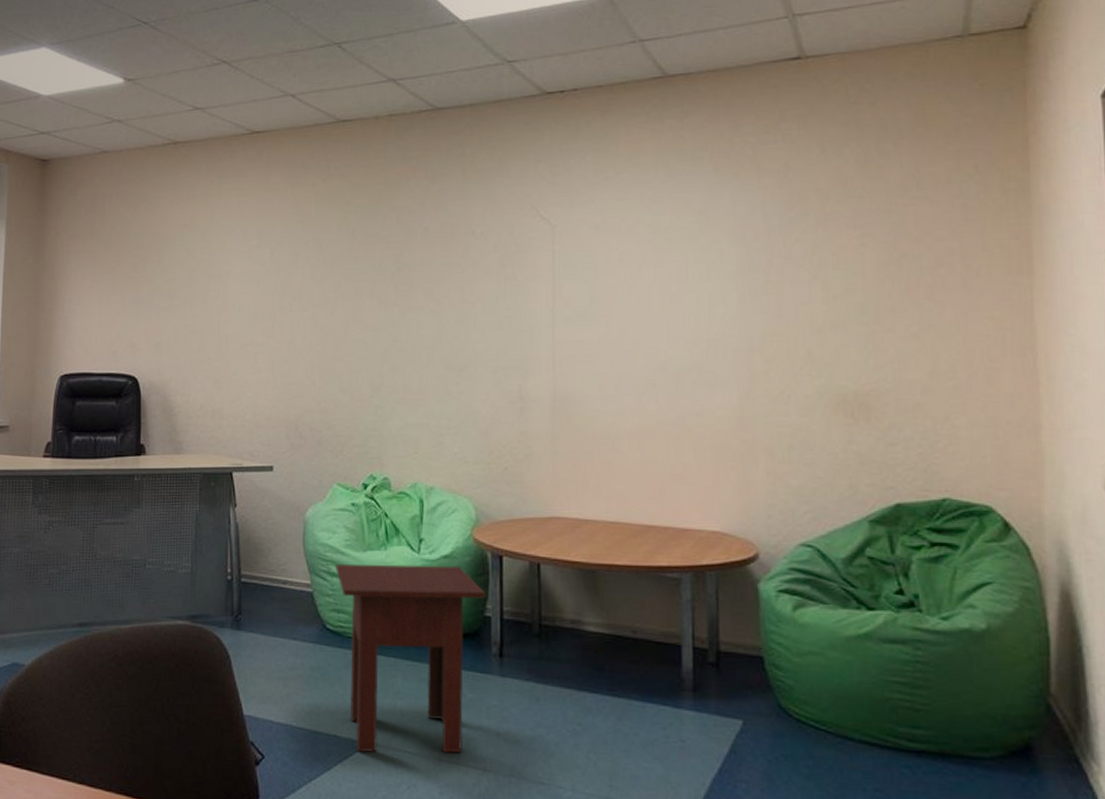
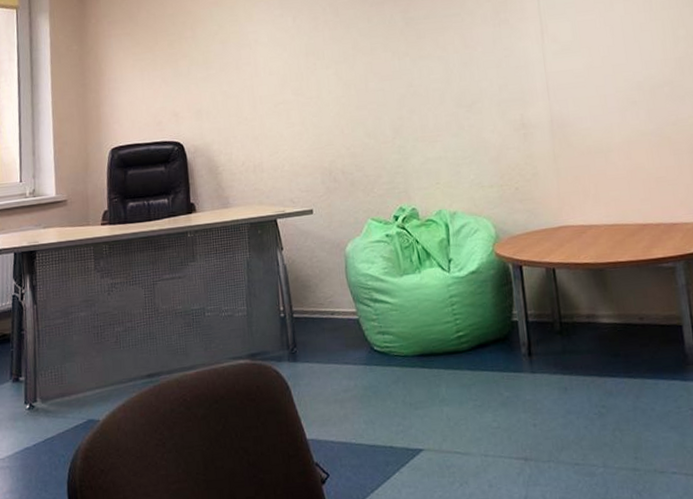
side table: present [336,564,486,754] -> none [377,279,511,458]

